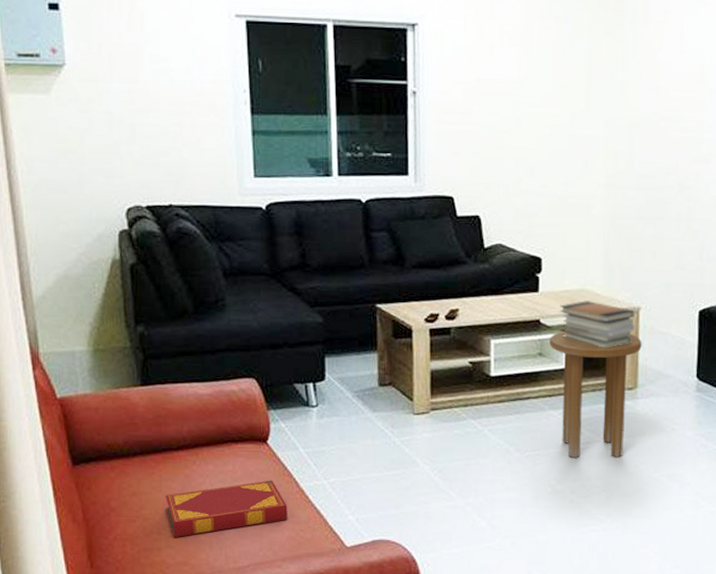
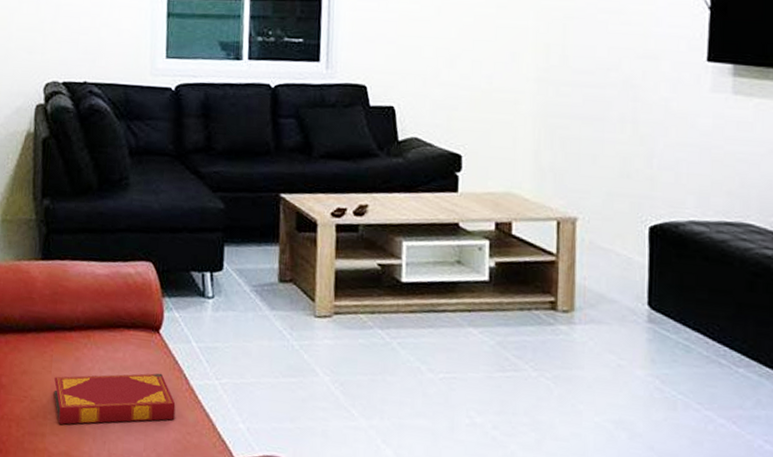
side table: present [549,330,642,459] -> none [469,237,580,392]
book stack: present [559,301,635,348] -> none [481,205,571,262]

